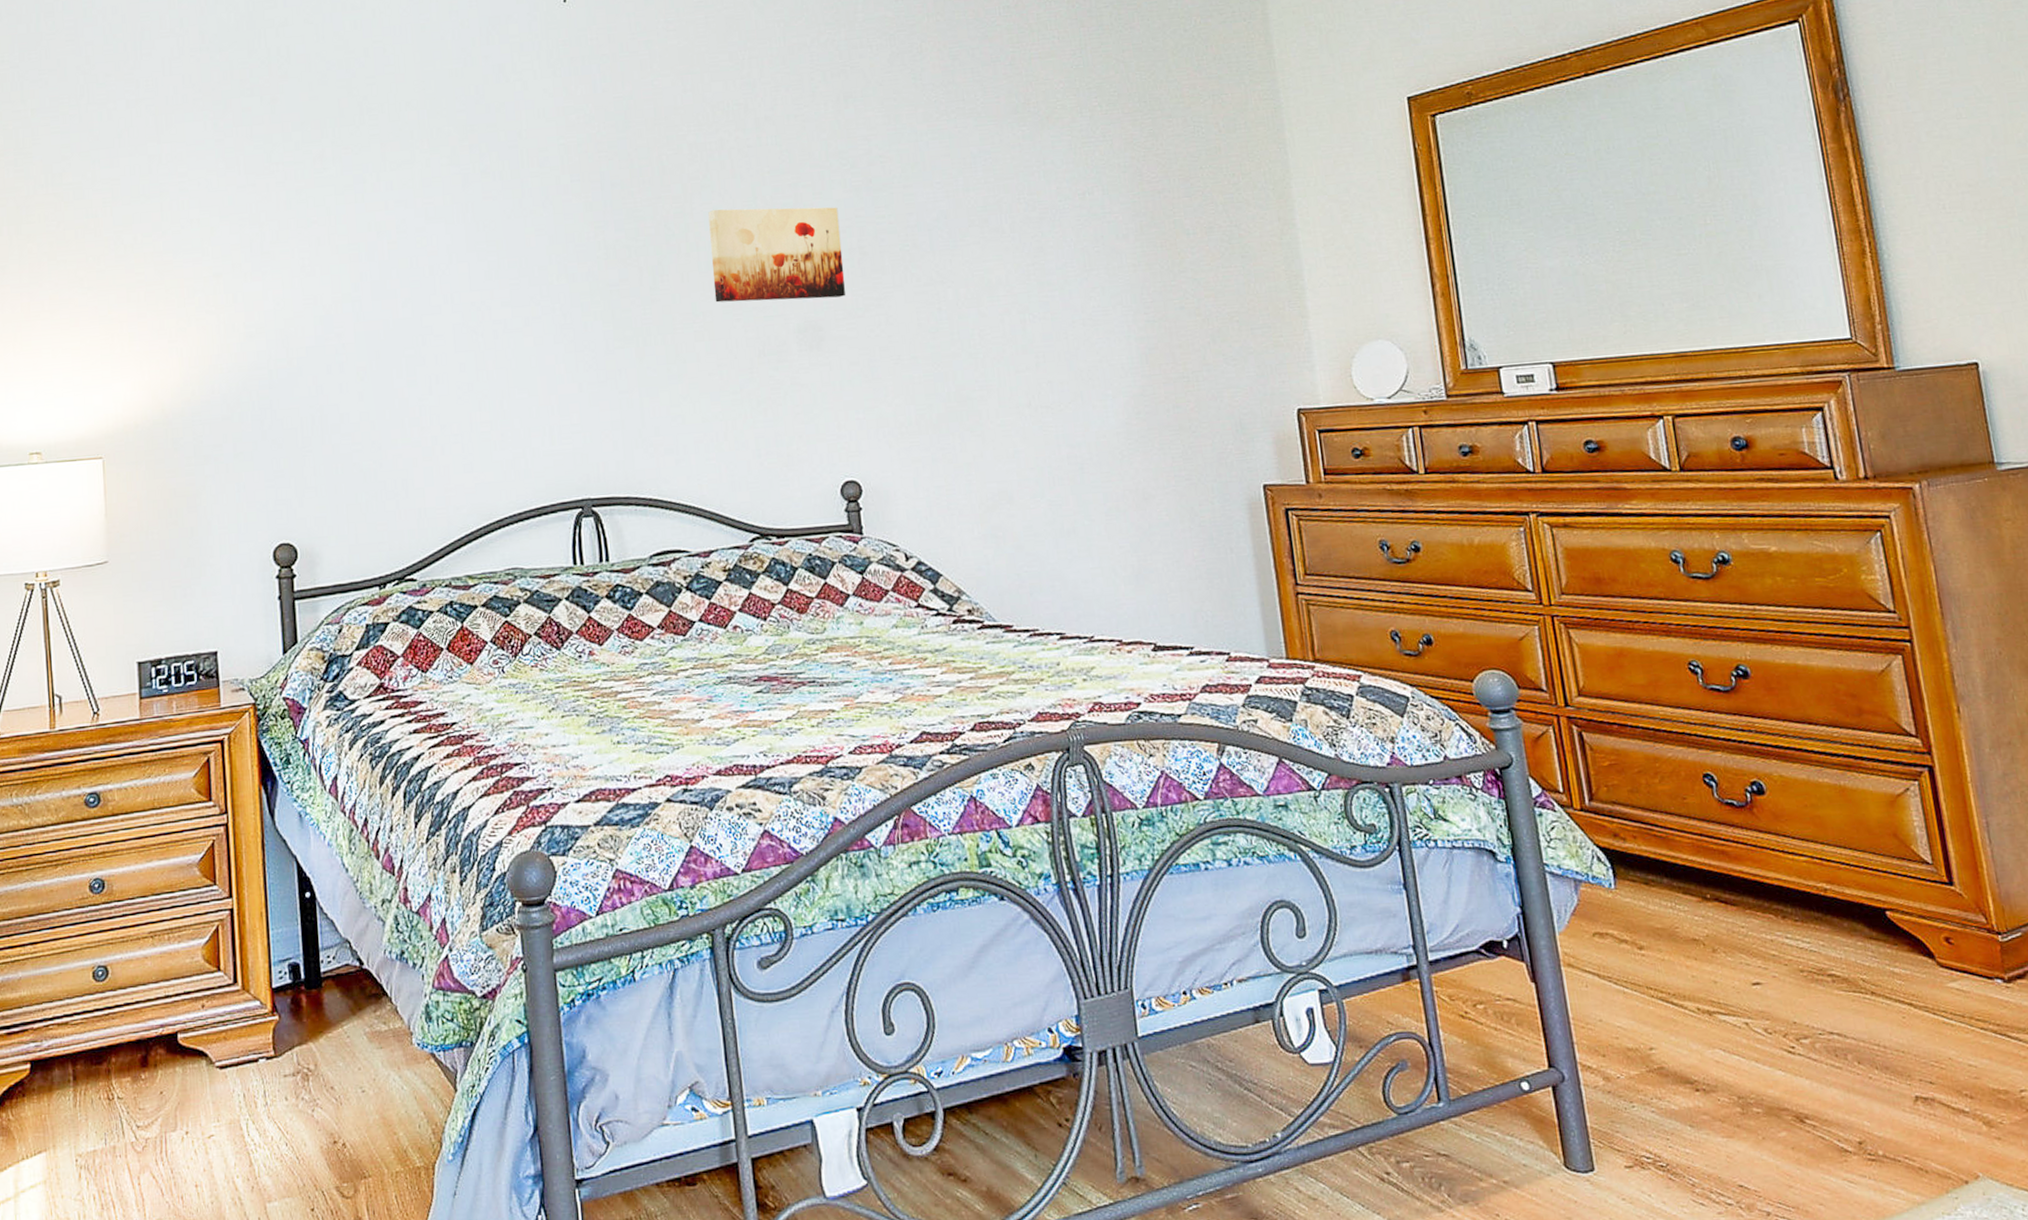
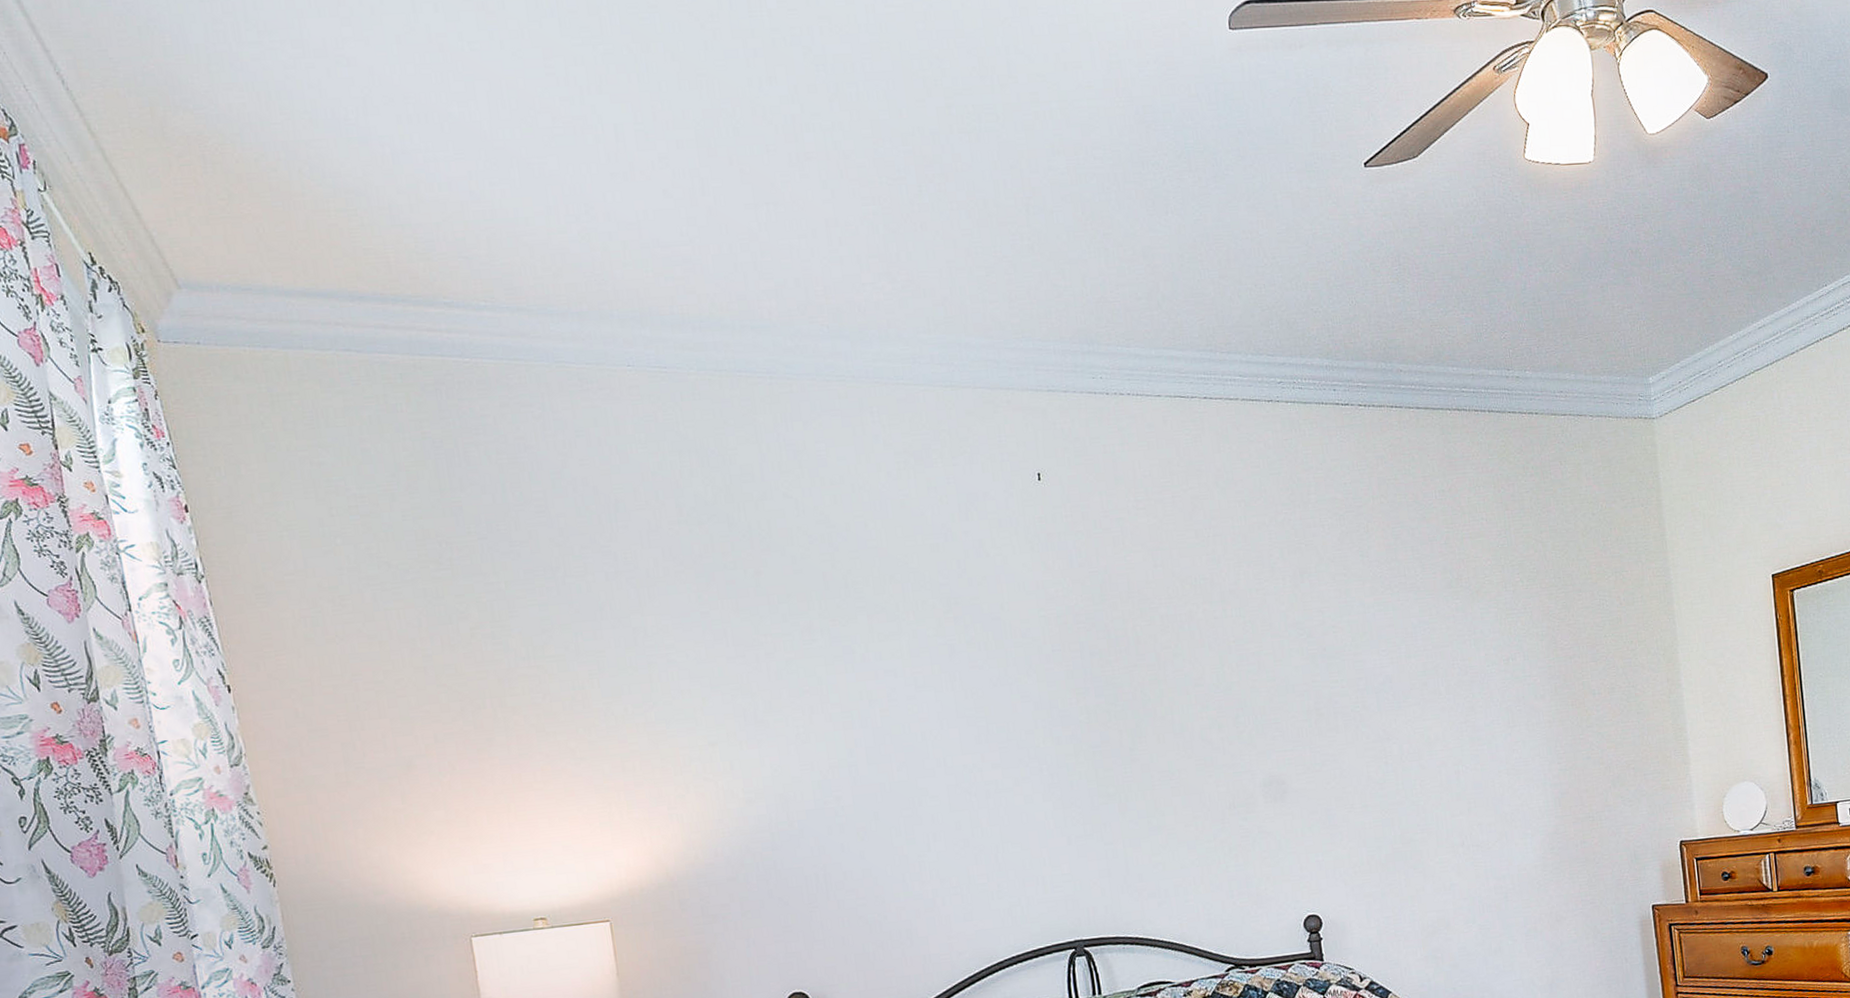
wall art: present [708,207,845,303] -> none [1180,673,1305,761]

